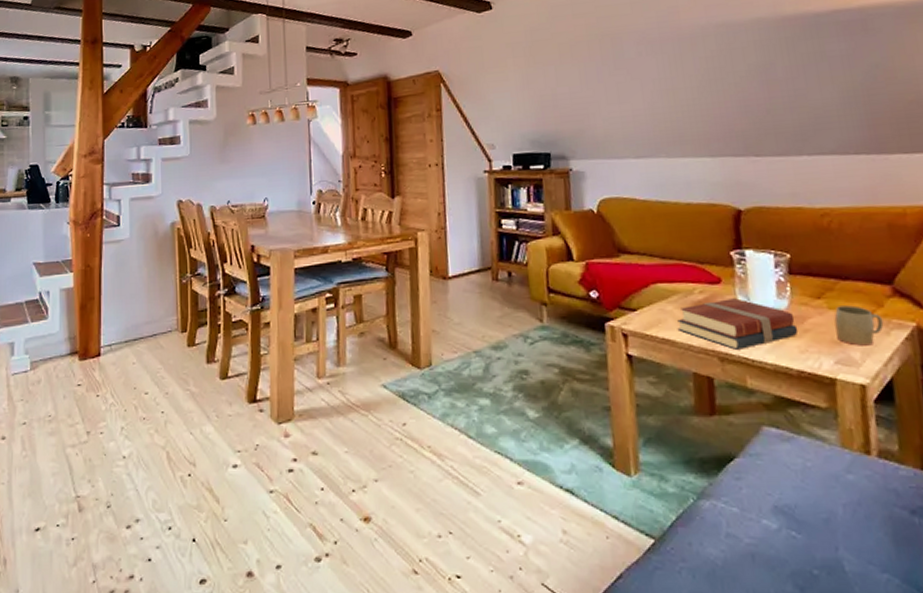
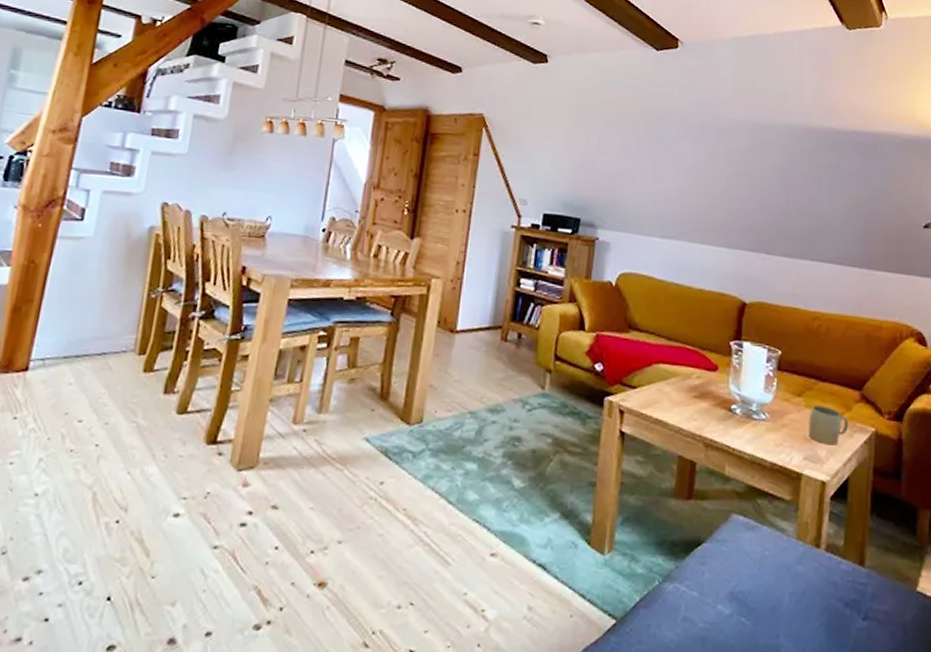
books: present [677,298,799,350] -> none [671,387,777,437]

